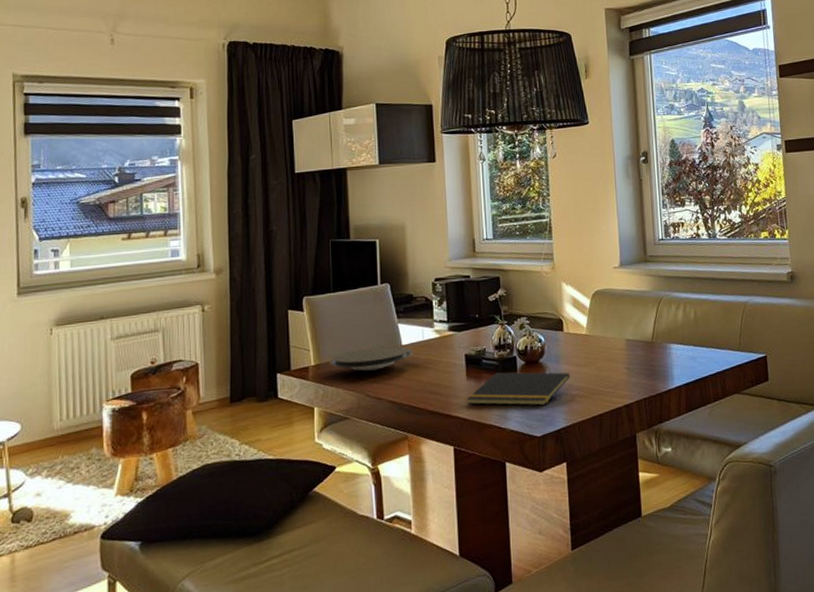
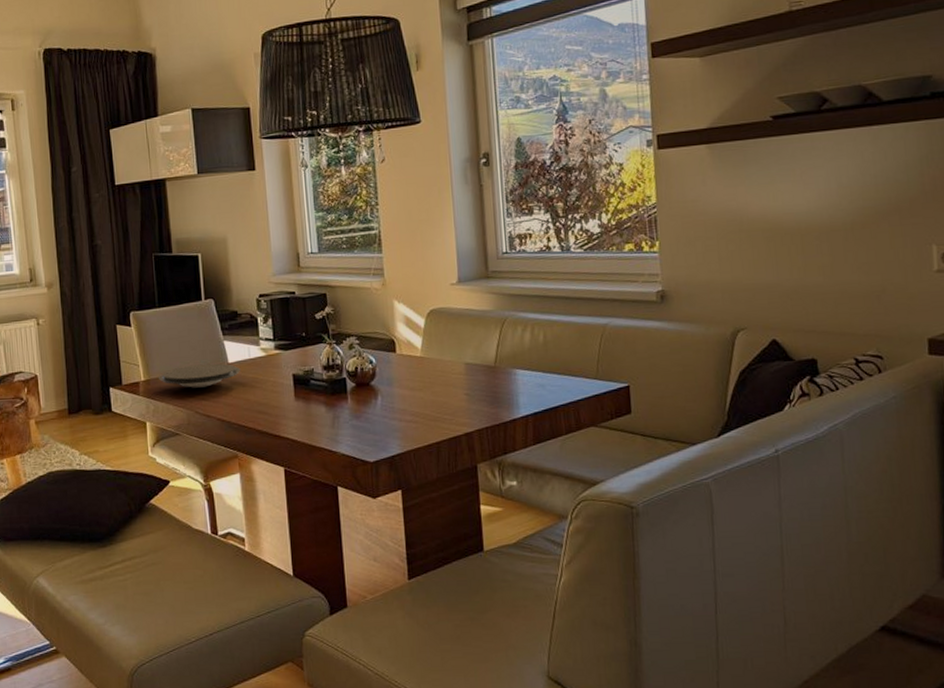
notepad: present [467,372,570,406] -> none [296,394,404,430]

